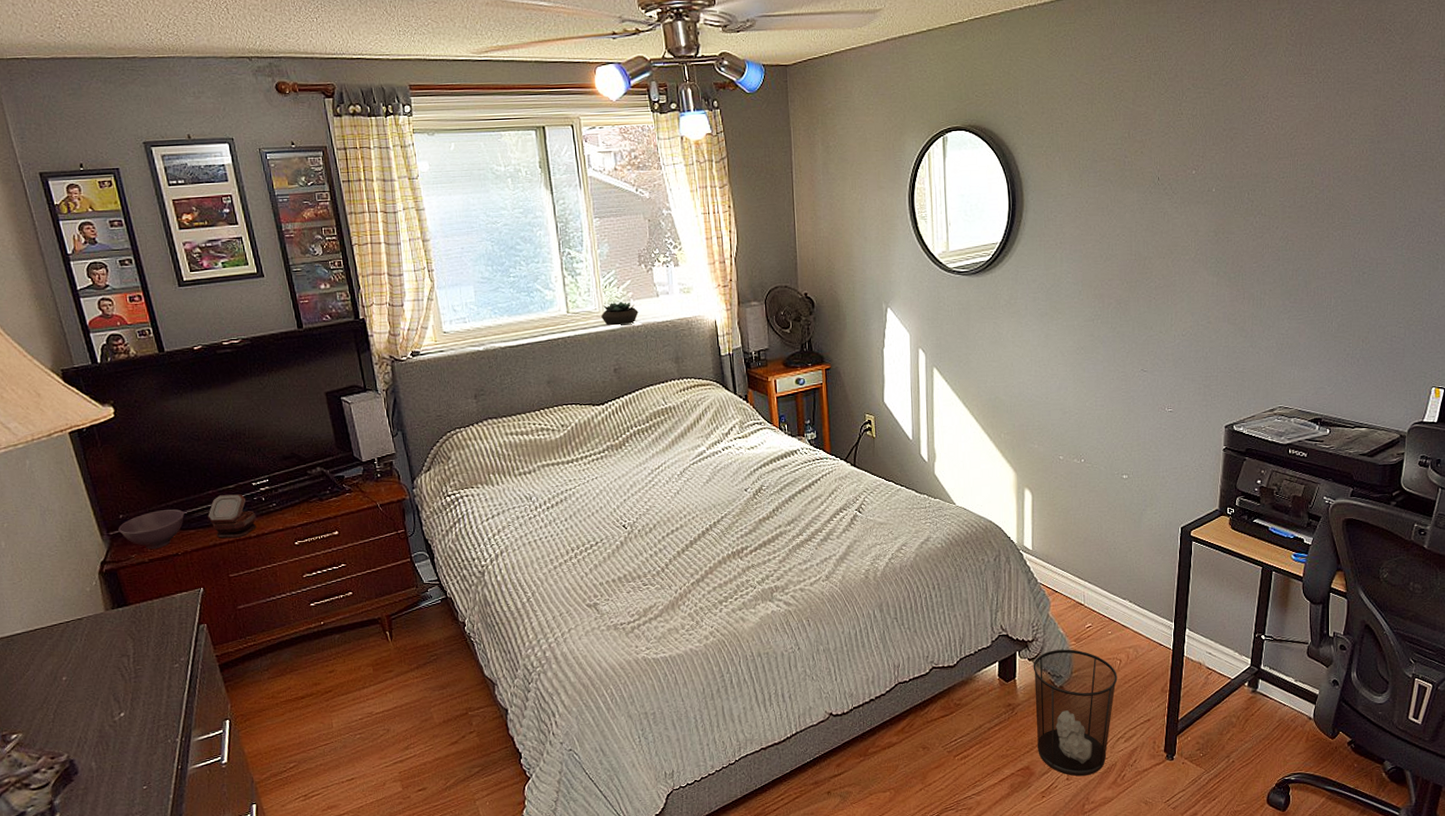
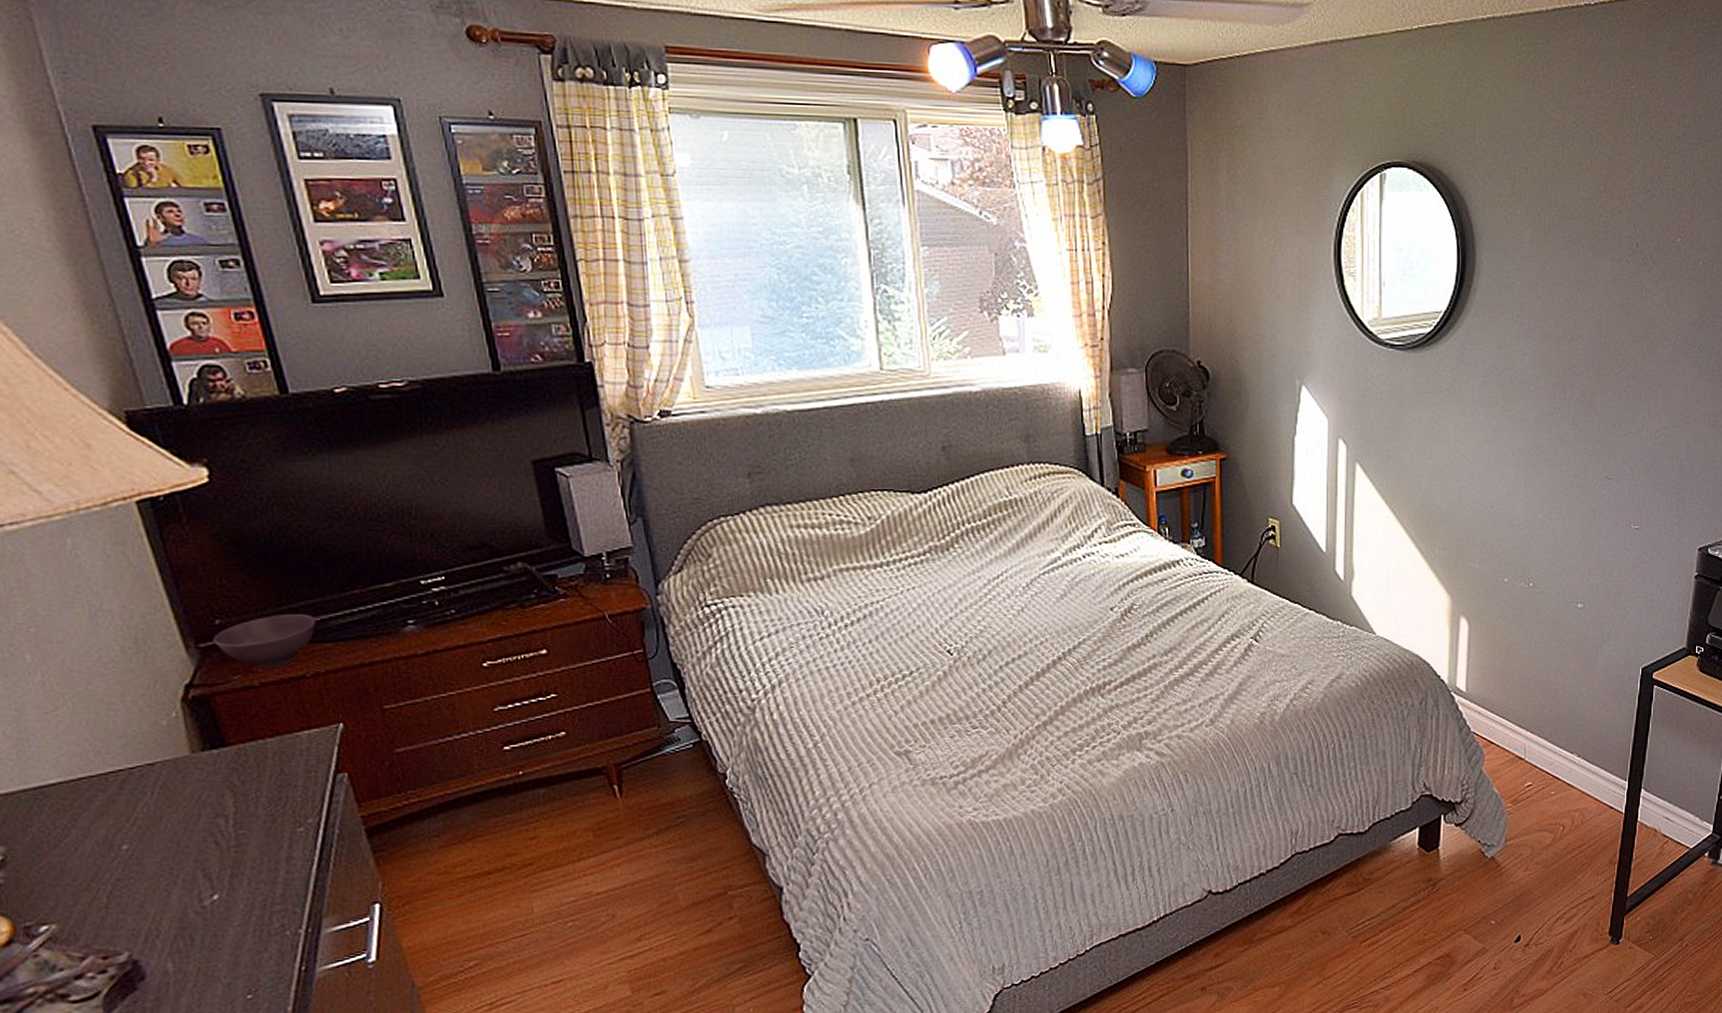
jewelry box: present [207,494,257,539] -> none [351,595,426,656]
succulent plant: present [601,301,639,326] -> none [927,358,978,390]
waste bin: present [1033,649,1118,777] -> none [1460,812,1559,965]

